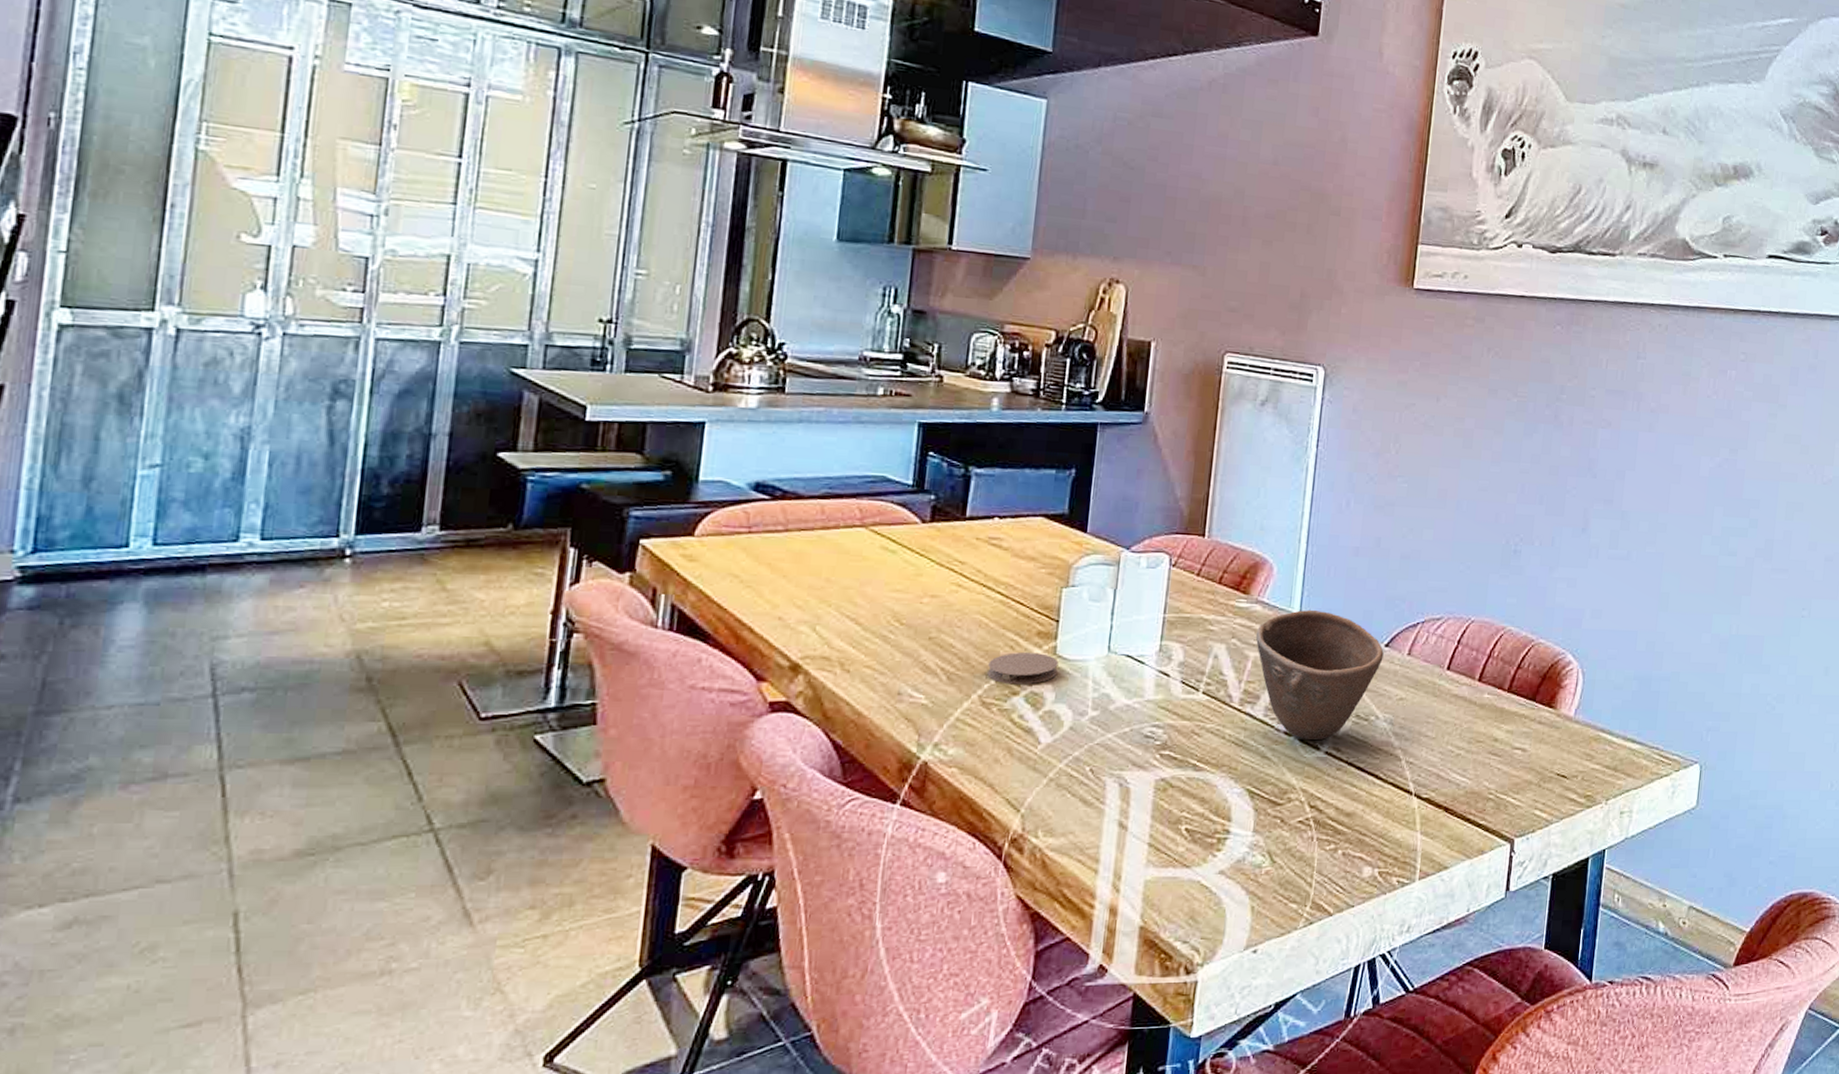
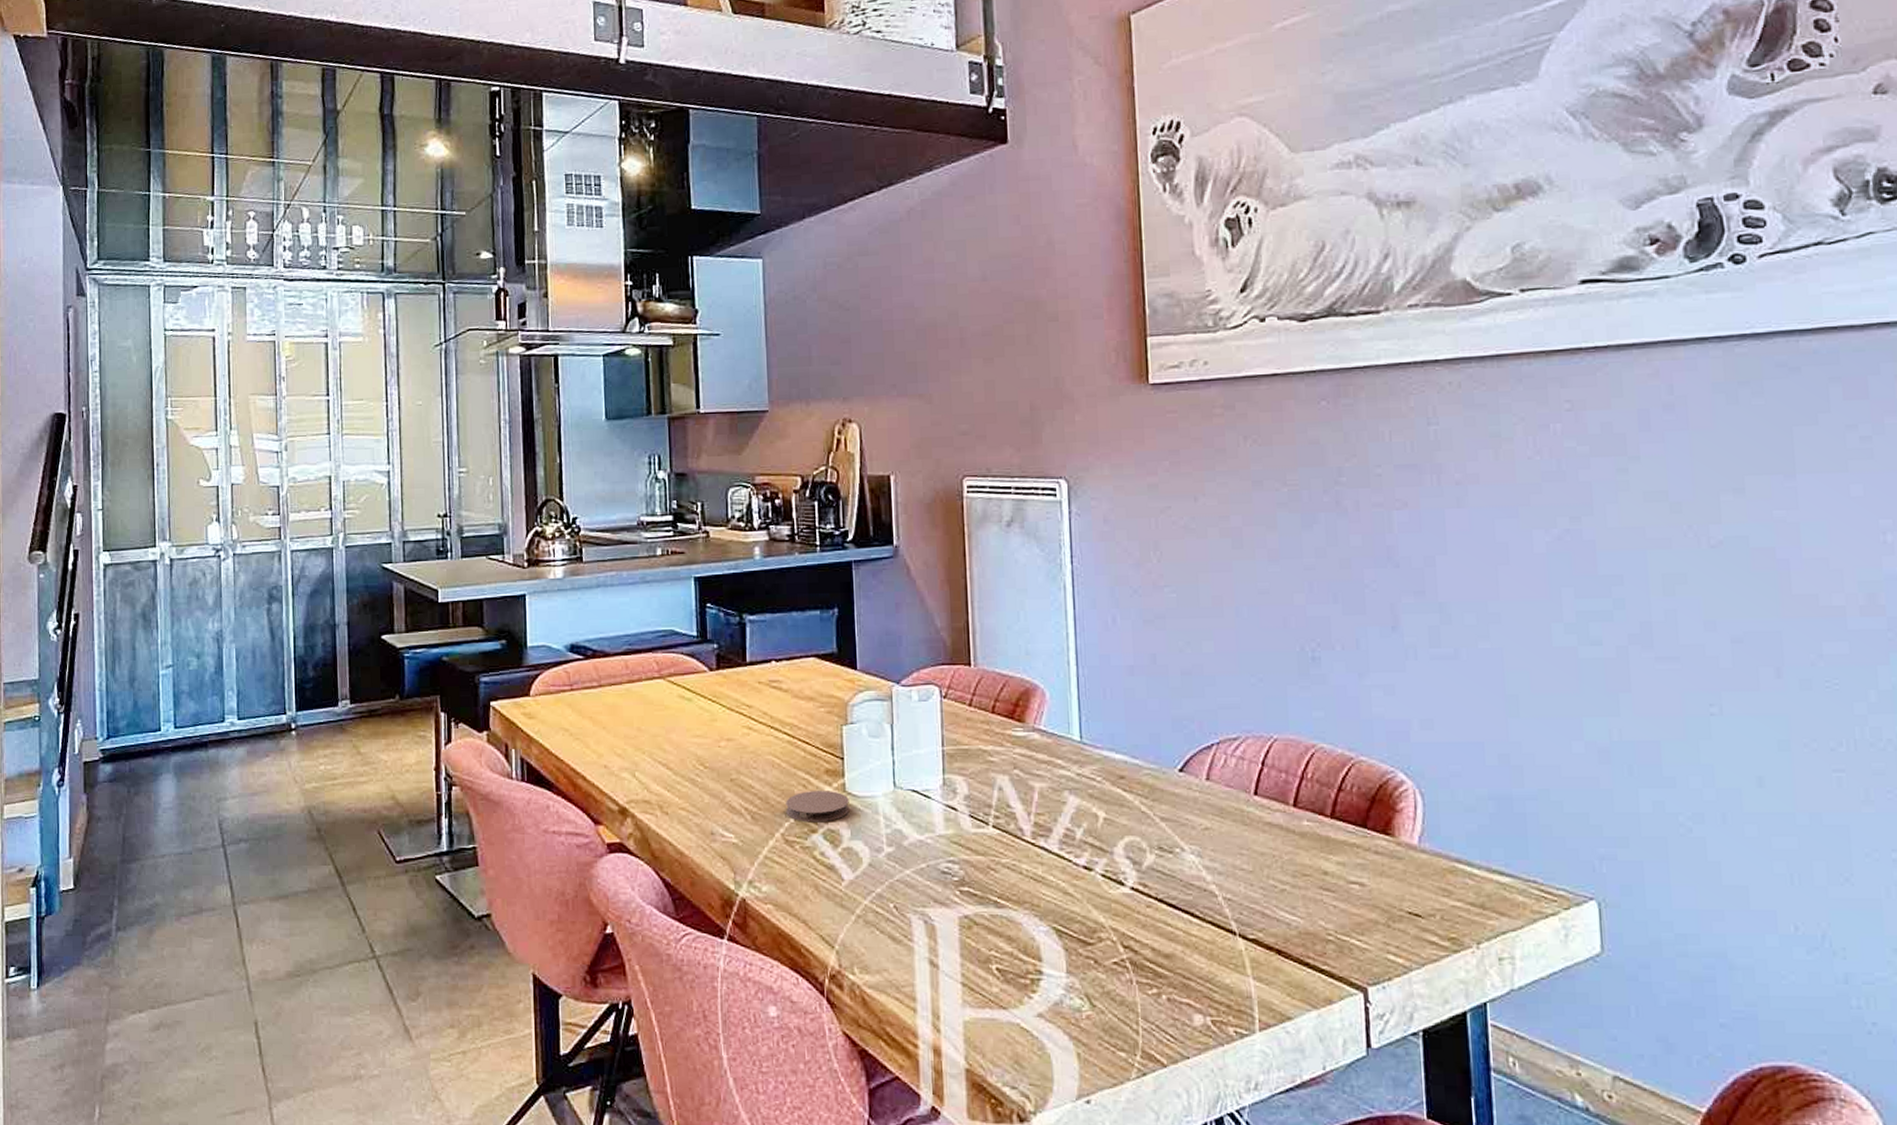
bowl: present [1255,609,1384,741] -> none [1037,735,1179,876]

